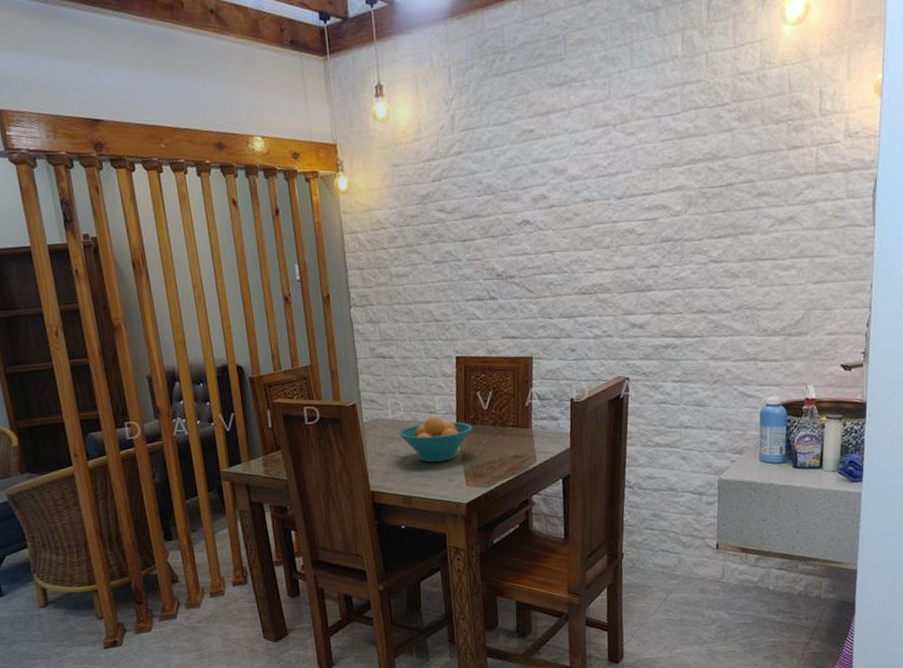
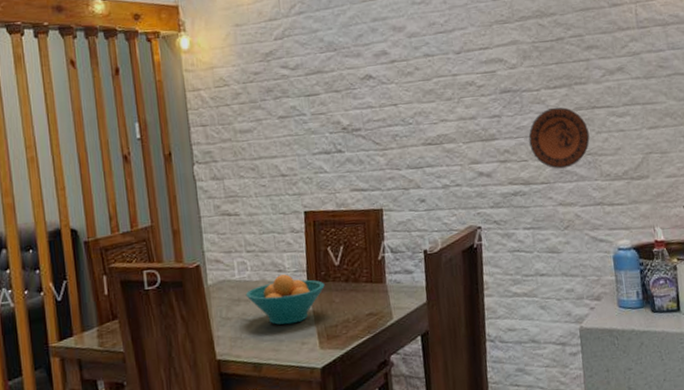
decorative plate: none [686,258,750,323] -> present [528,107,590,170]

